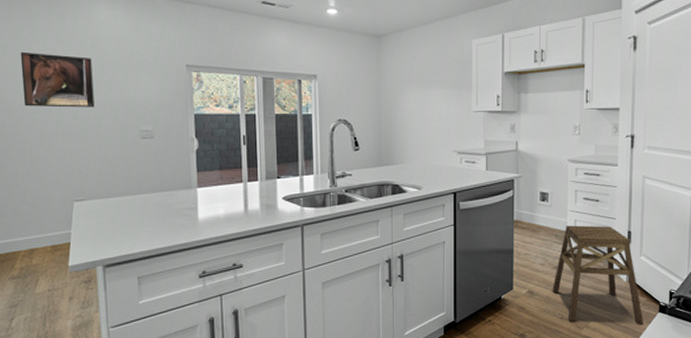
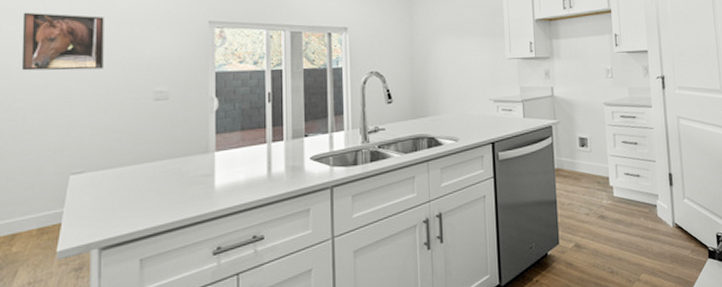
stool: present [552,225,644,326] -> none [599,169,696,276]

